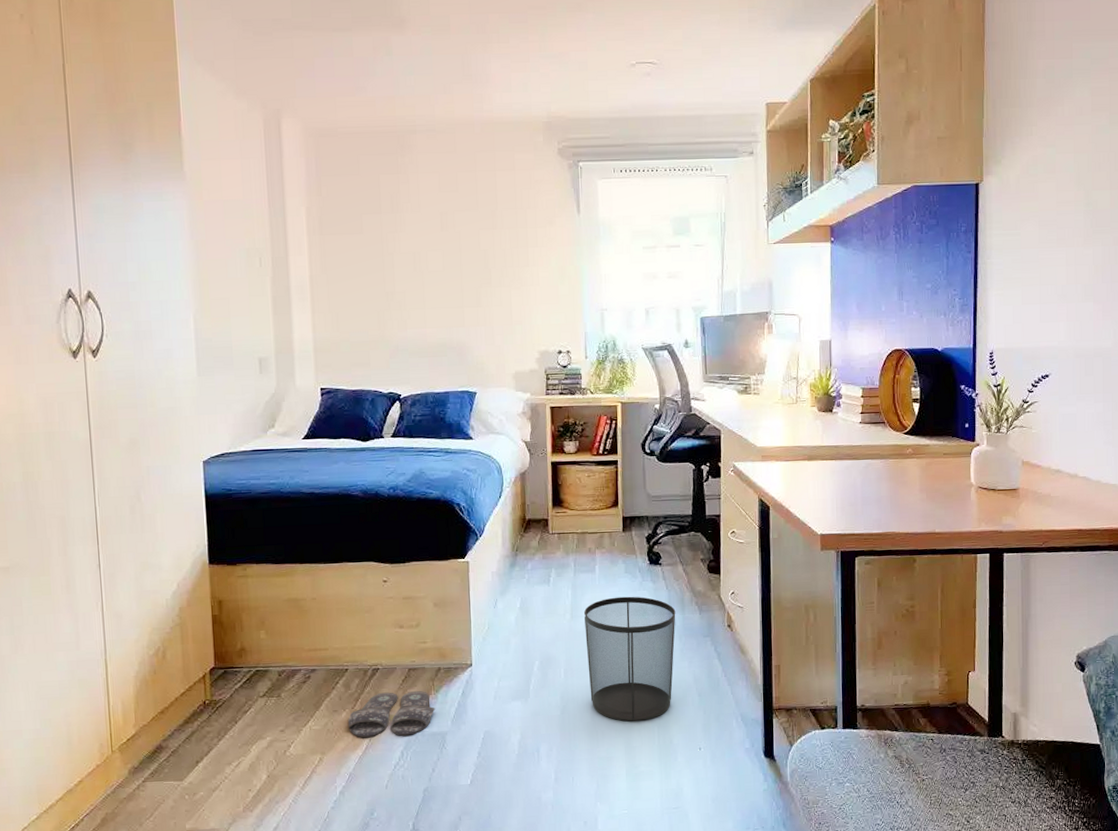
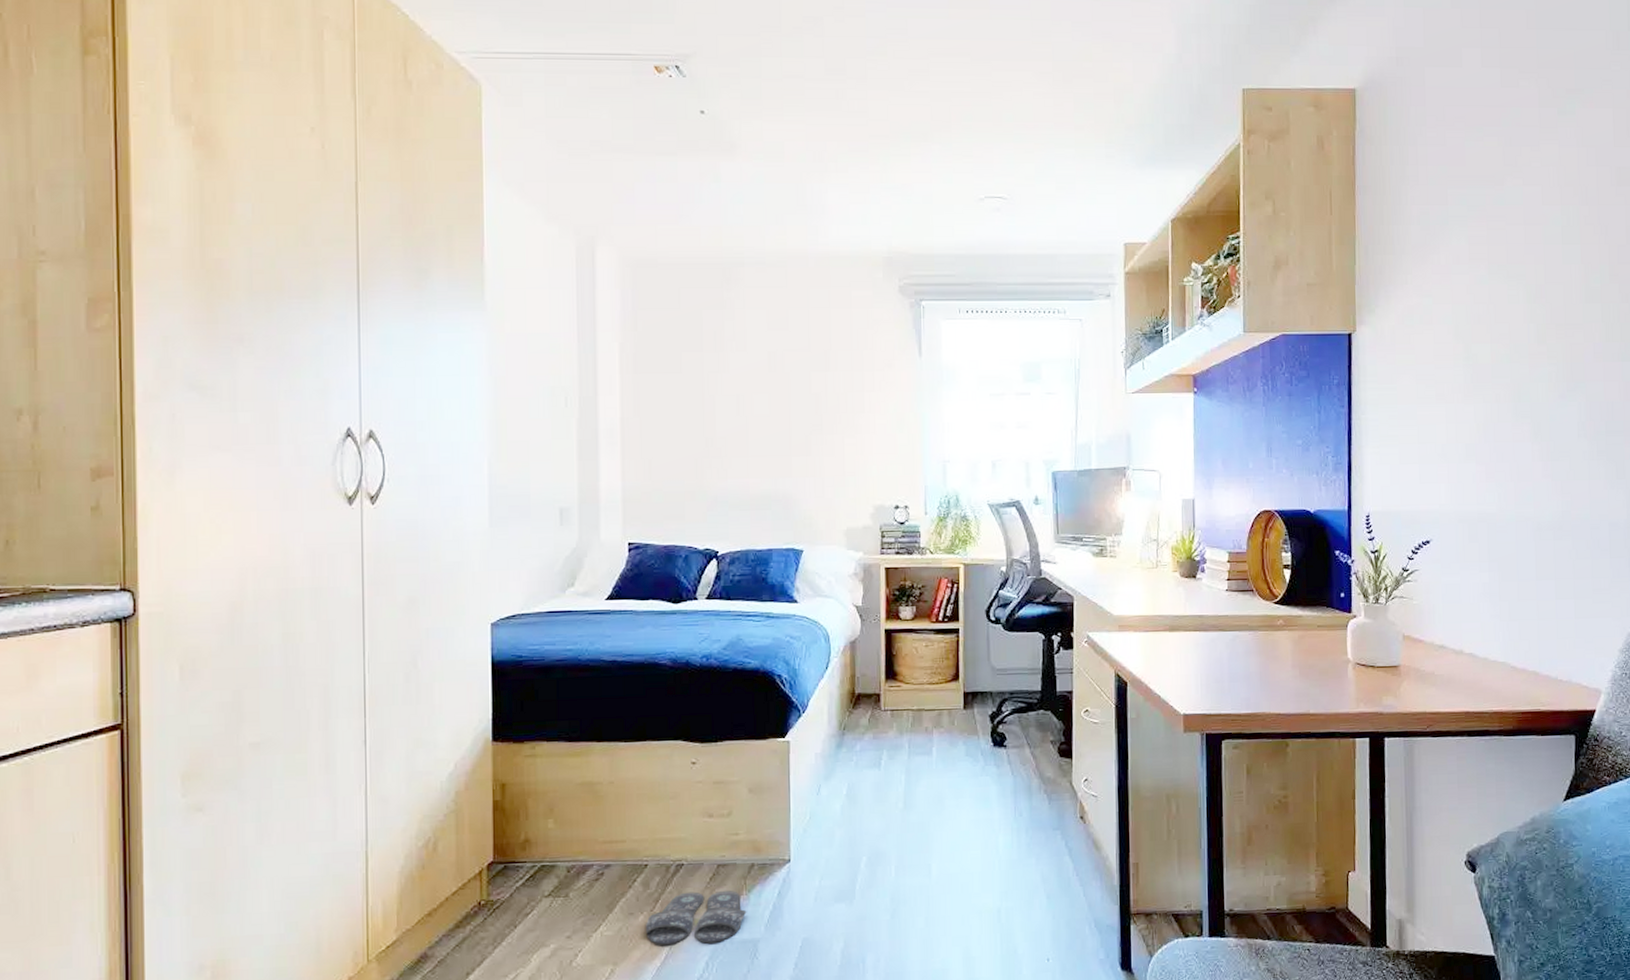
waste bin: present [584,596,676,722] -> none [919,782,1022,928]

